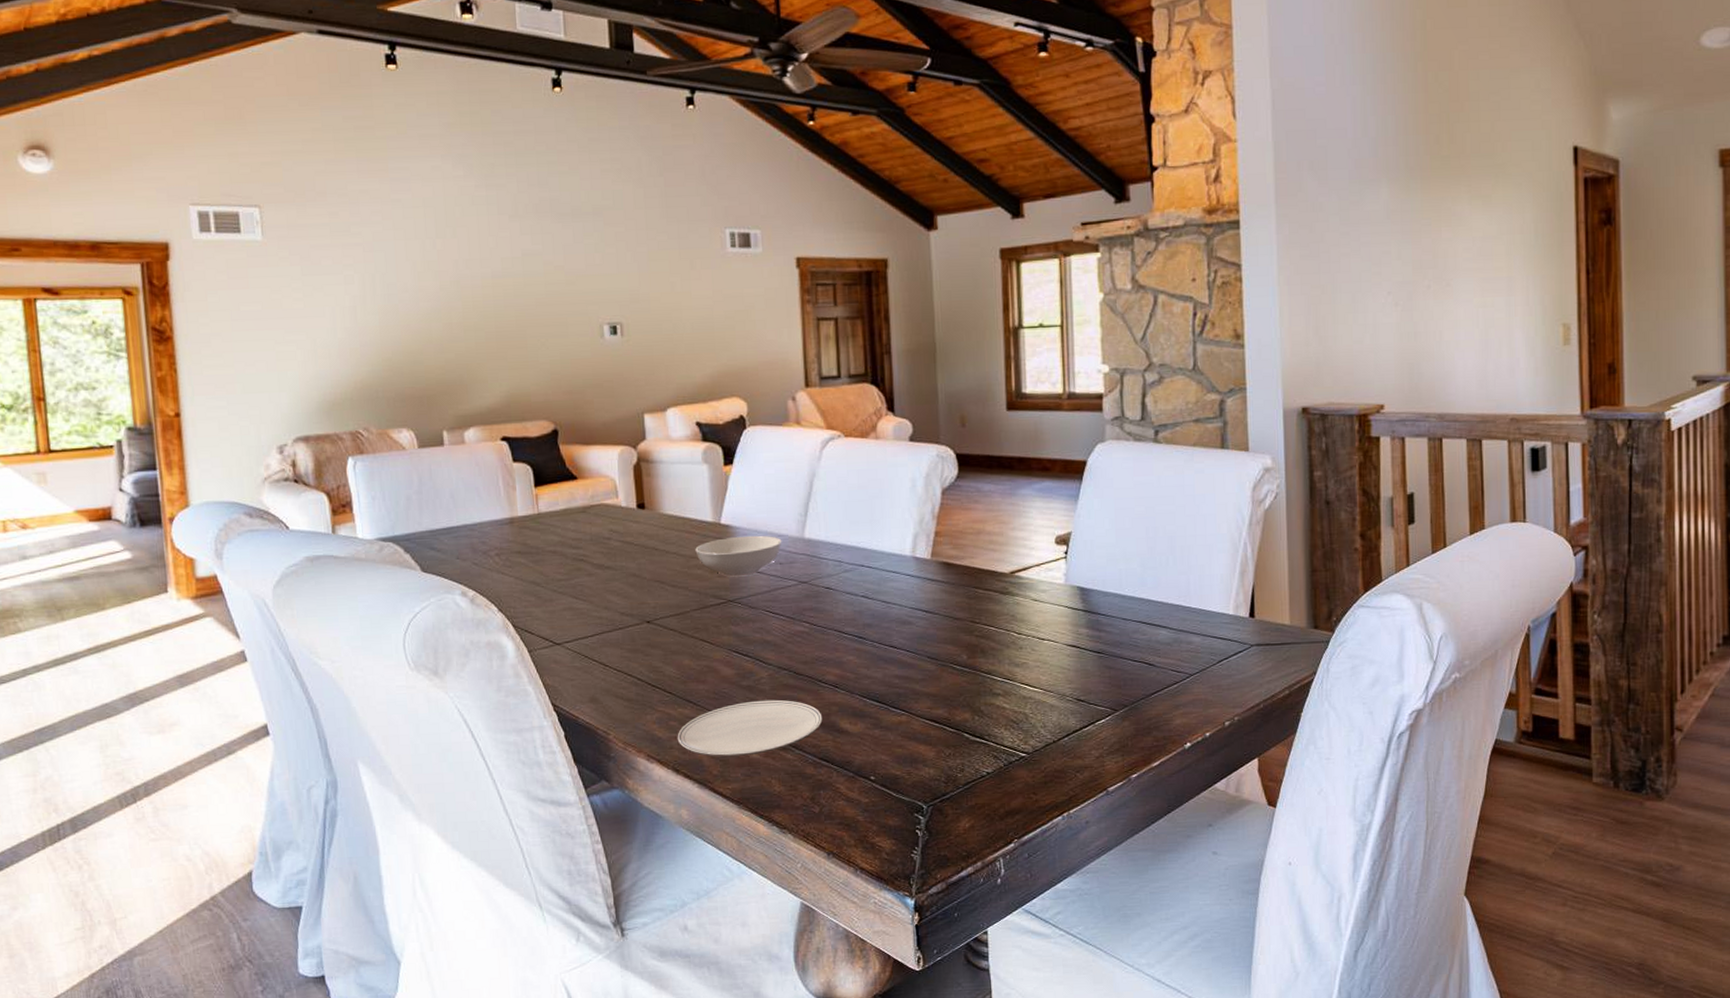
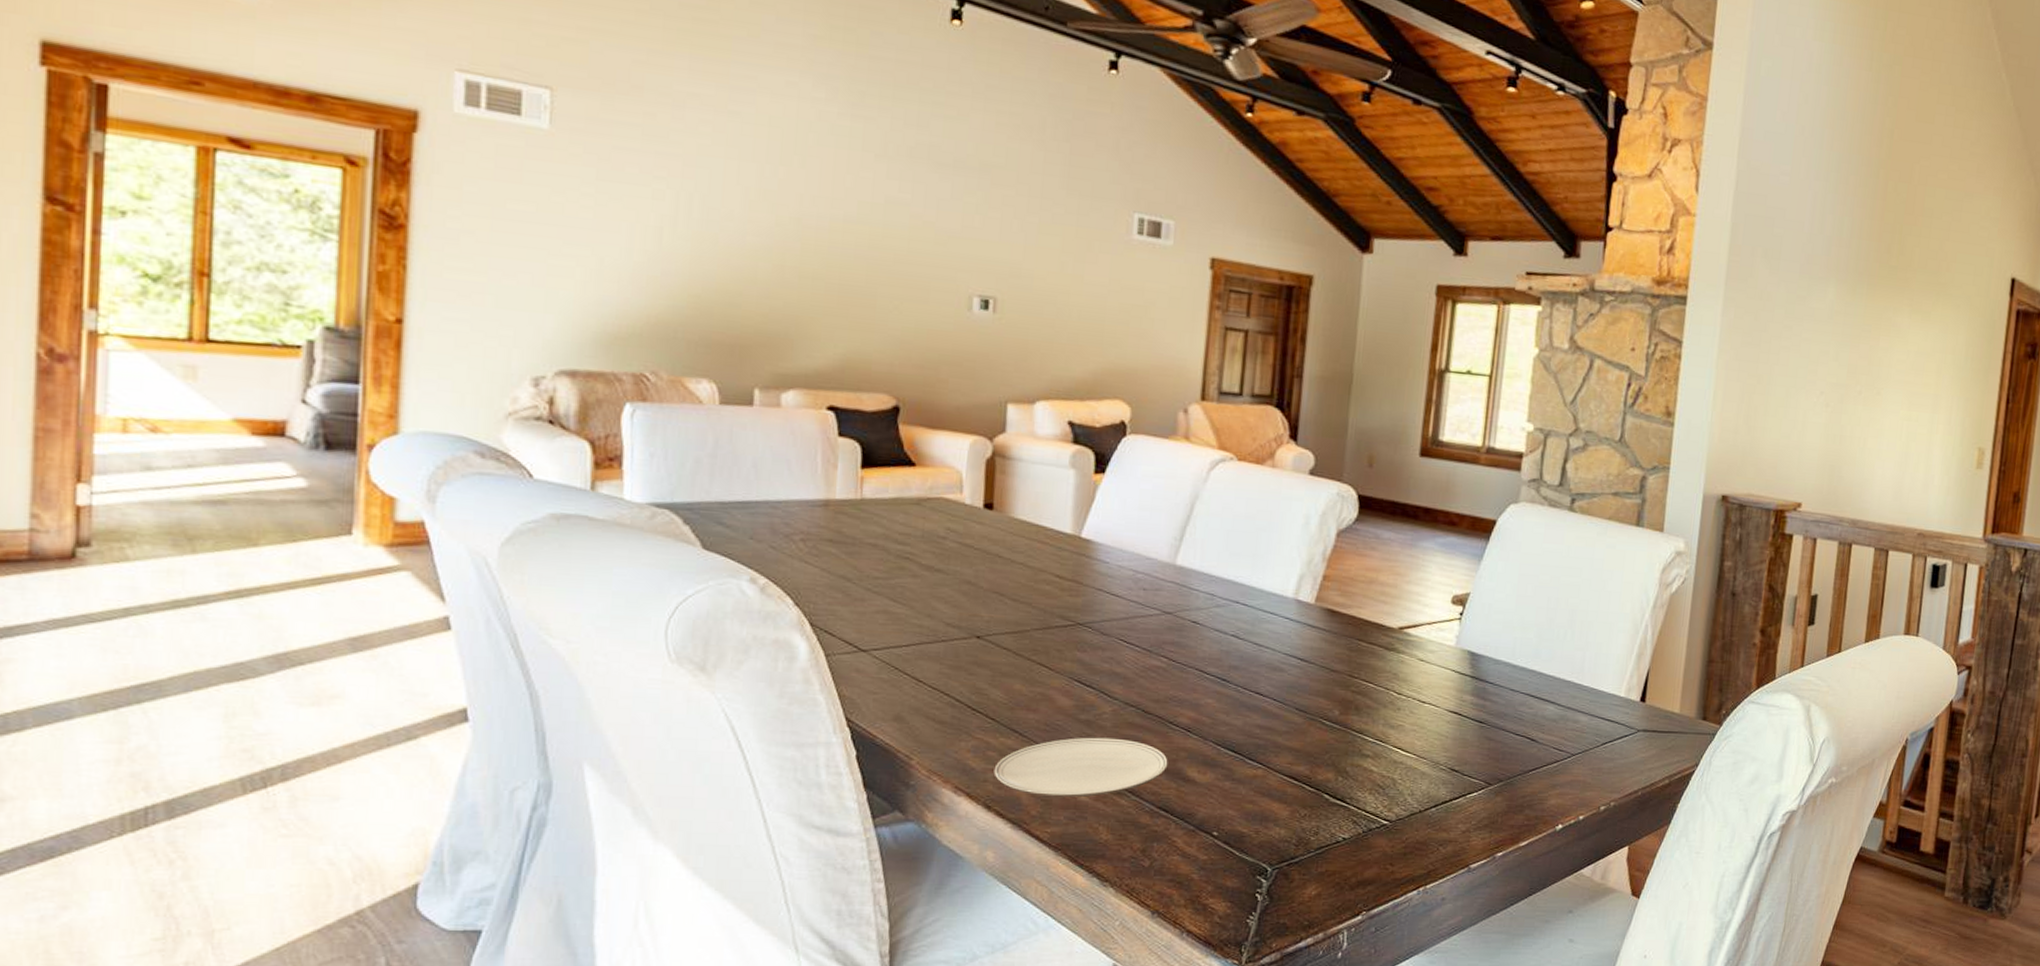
bowl: present [695,535,782,577] -> none [1046,553,1150,599]

